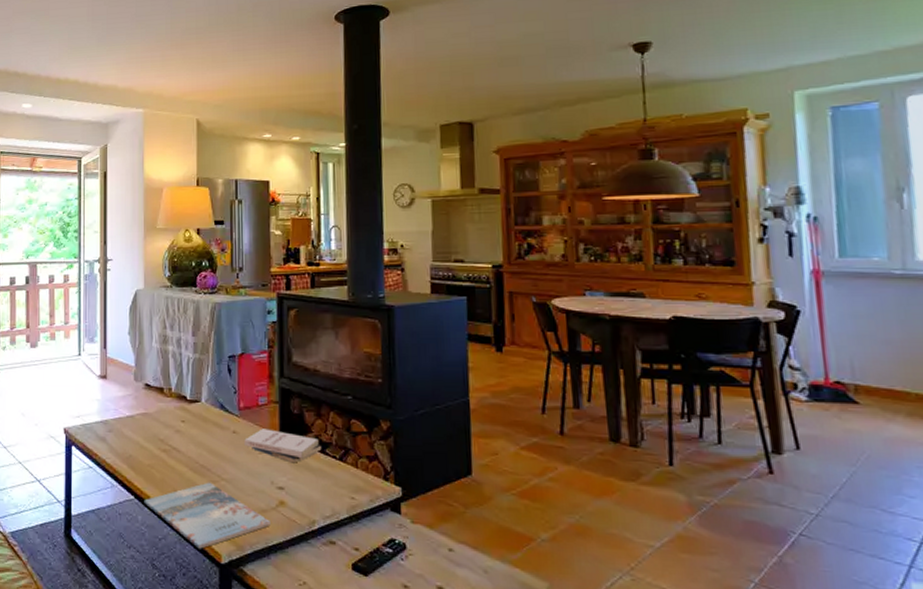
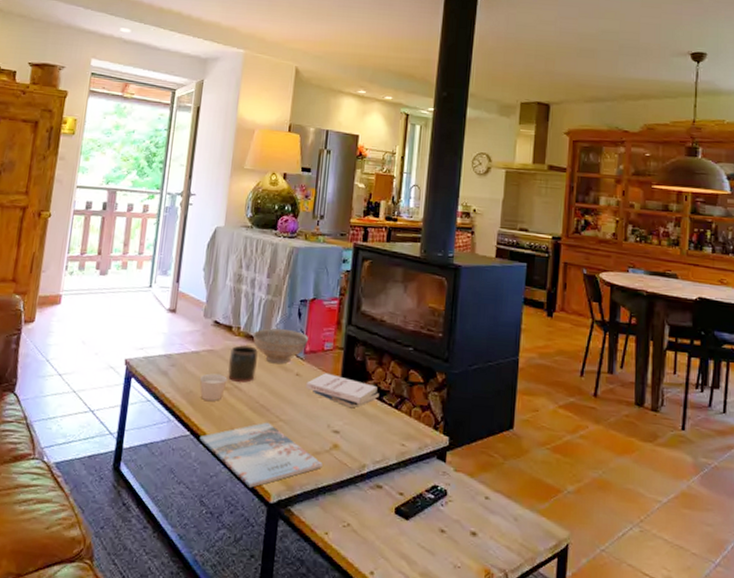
candle: none [137,436,165,464] -> present [199,373,228,401]
mug: none [163,405,192,443] -> present [227,344,258,382]
decorative bowl: none [185,387,242,423] -> present [253,328,309,365]

